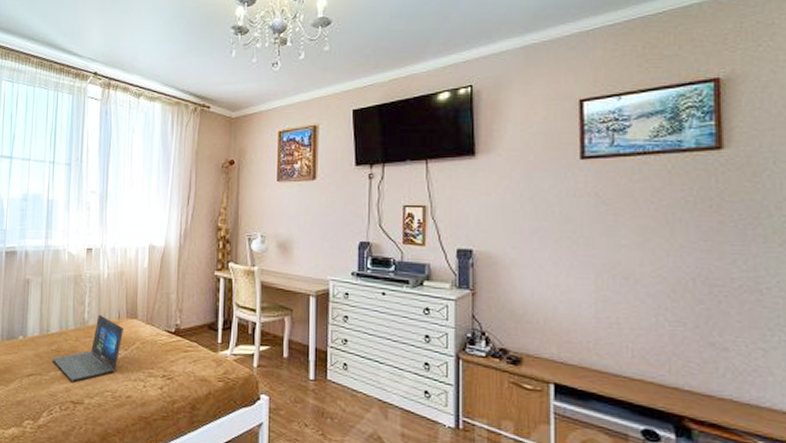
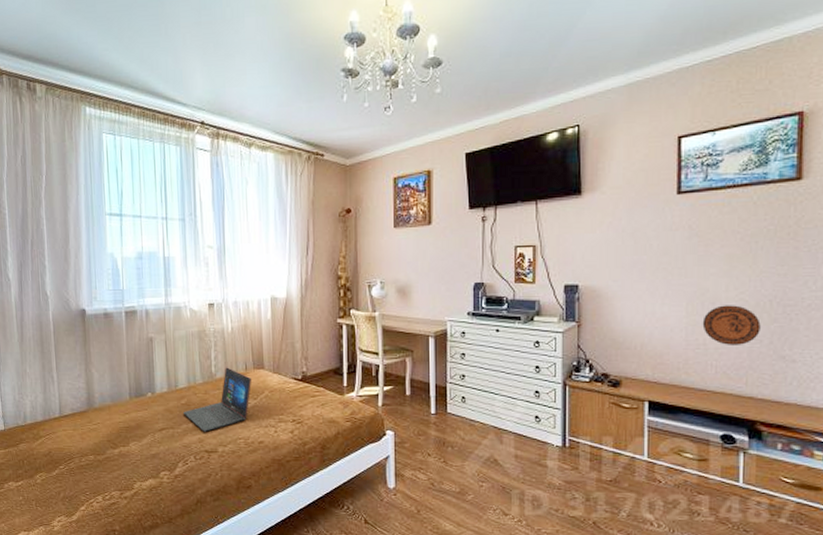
decorative plate: none [614,281,683,327] -> present [702,305,761,345]

